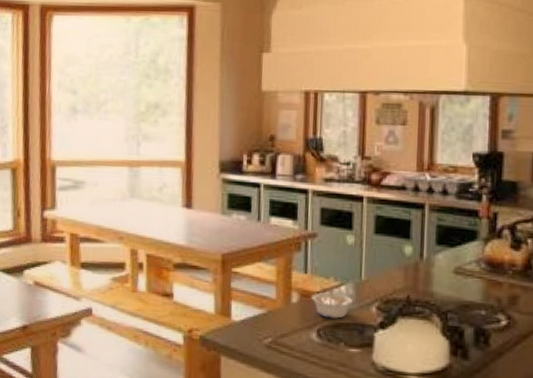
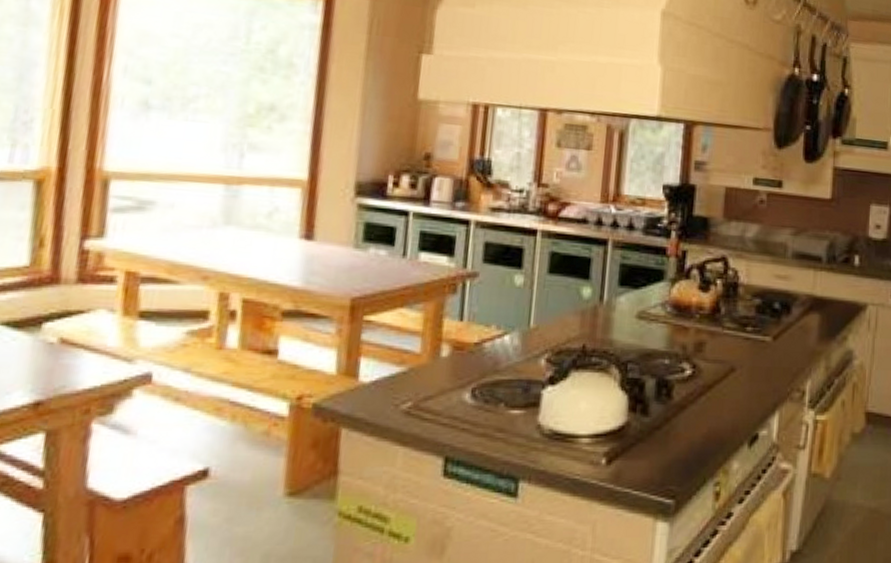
legume: present [311,287,353,319] -> none [466,337,518,375]

